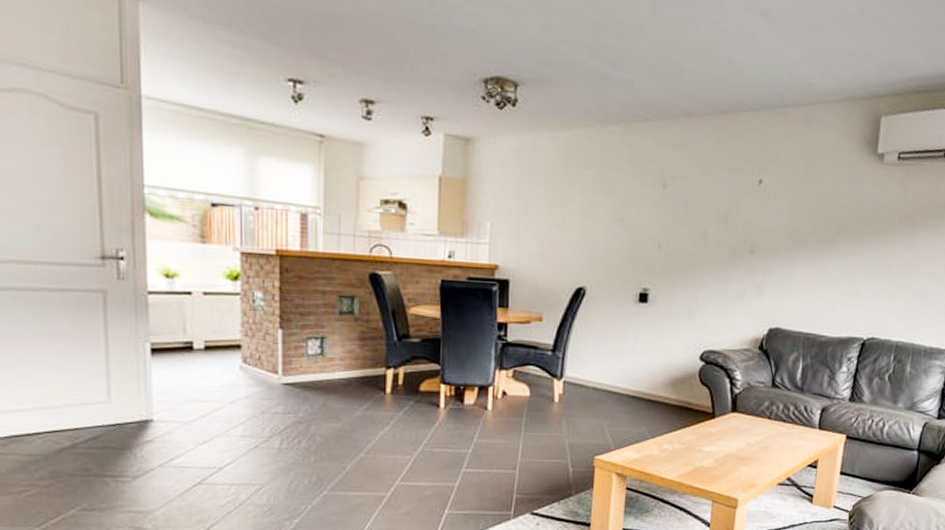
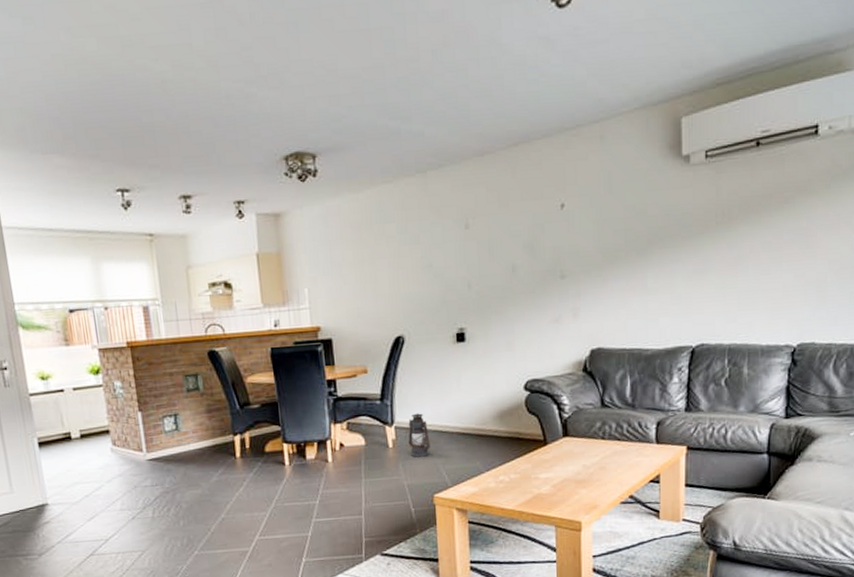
lantern: none [571,370,598,416] -> present [404,413,430,458]

